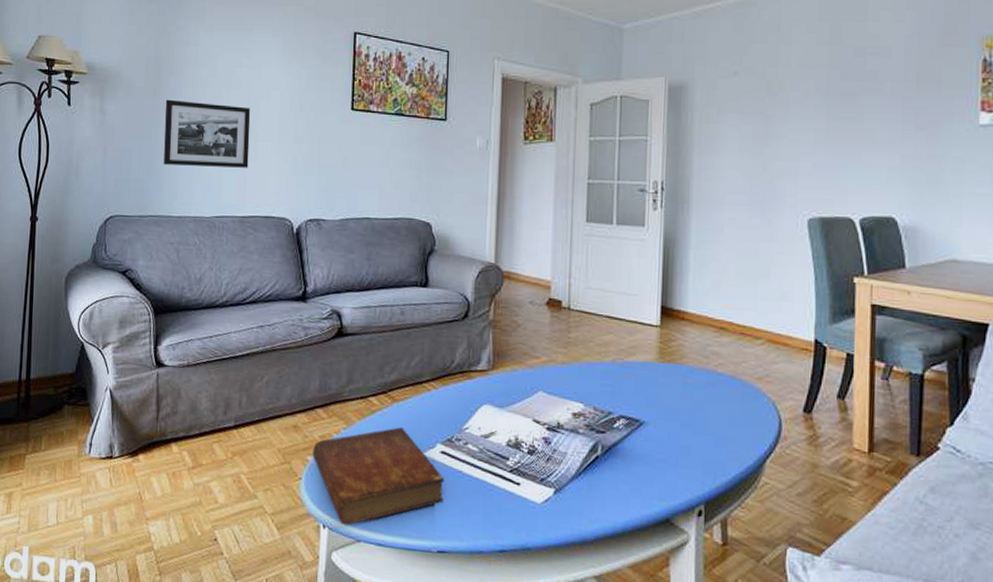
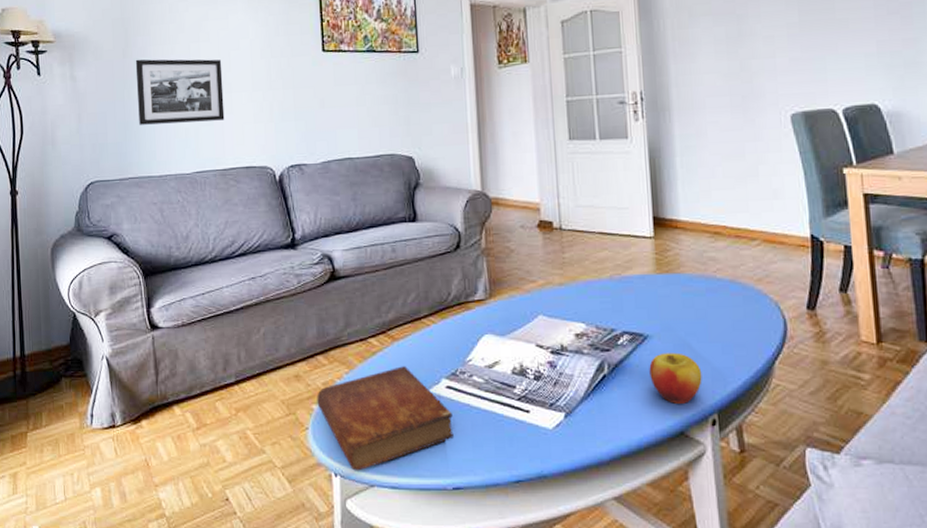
apple: none [641,440,693,492] -> present [649,352,702,404]

